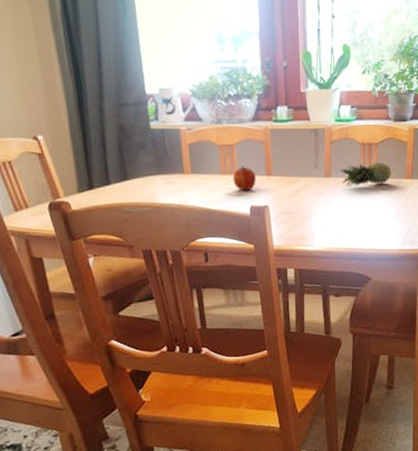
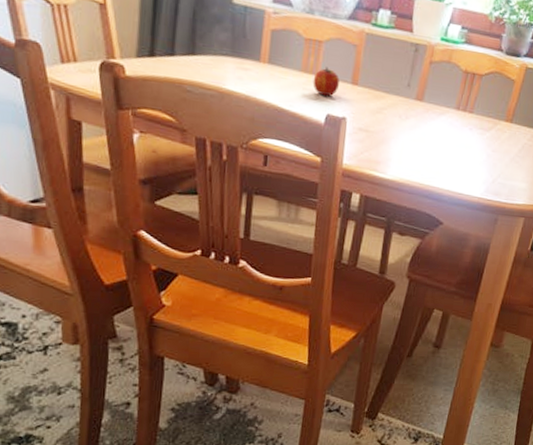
fruit: present [340,162,391,187] -> none [433,91,491,121]

